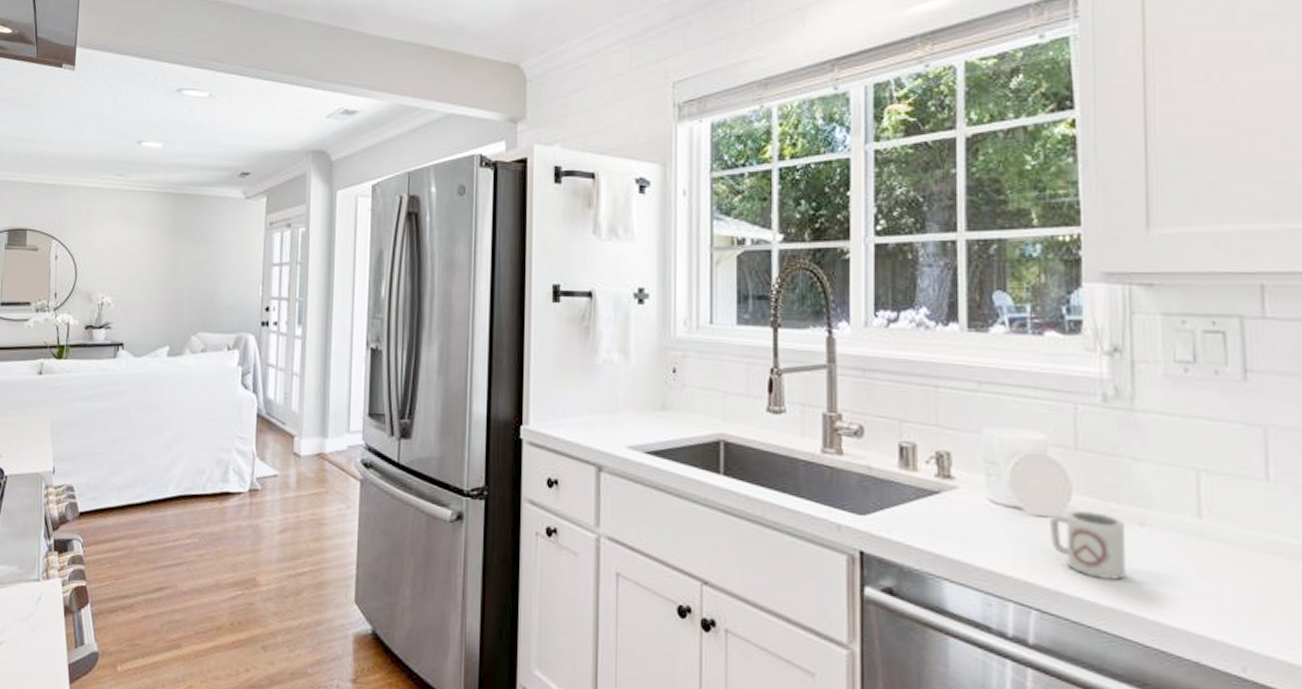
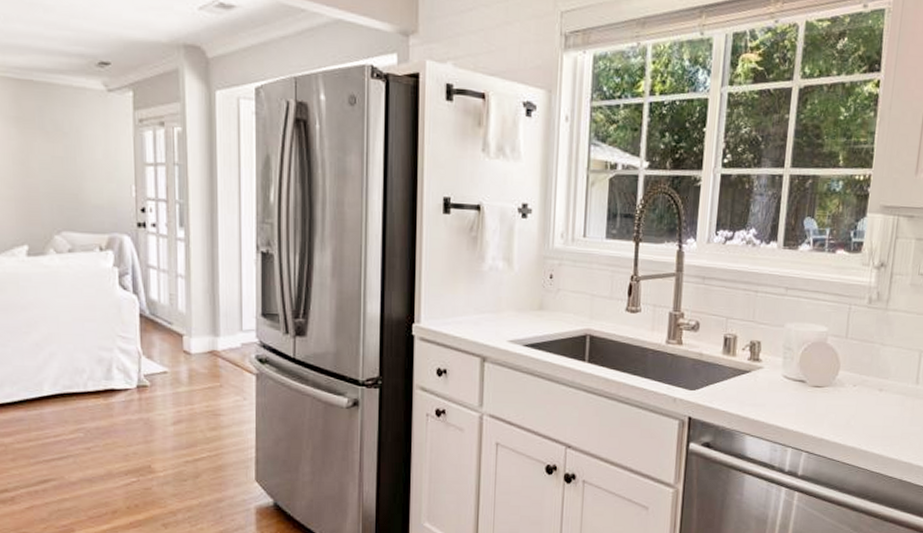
cup: present [1049,510,1125,580] -> none [821,382,870,429]

